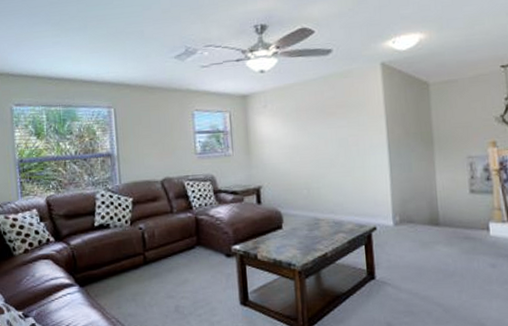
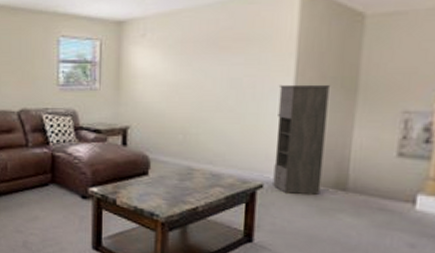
storage cabinet: none [377,139,420,232] -> present [273,84,331,196]

